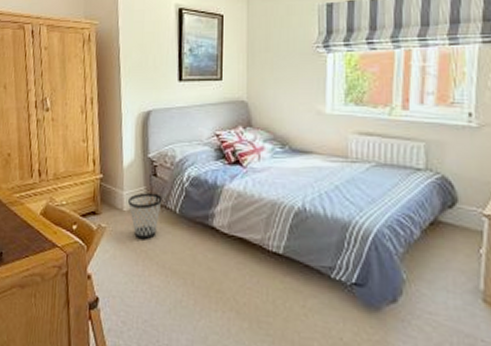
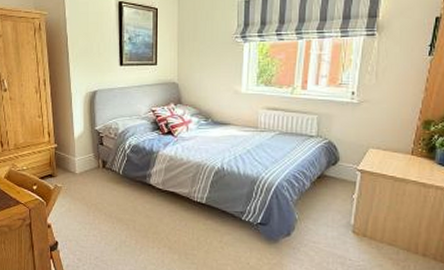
wastebasket: present [128,193,162,240] -> none [80,158,108,196]

